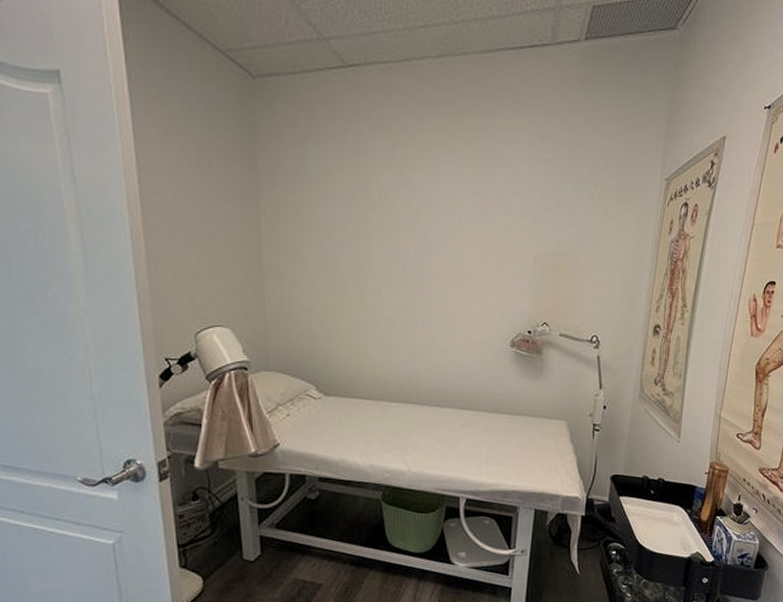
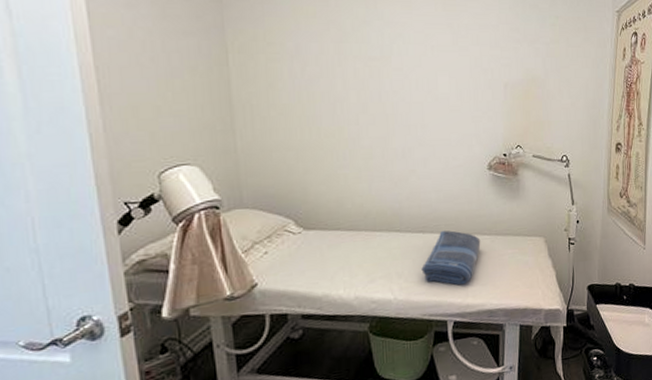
towel: none [436,405,499,463] -> present [421,230,481,285]

